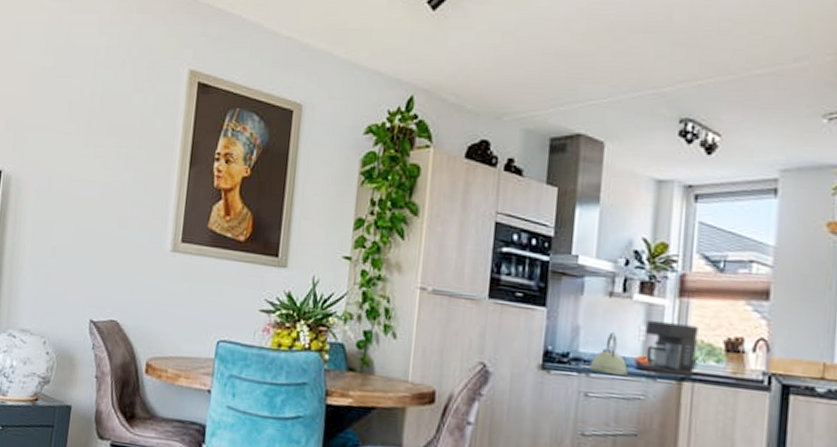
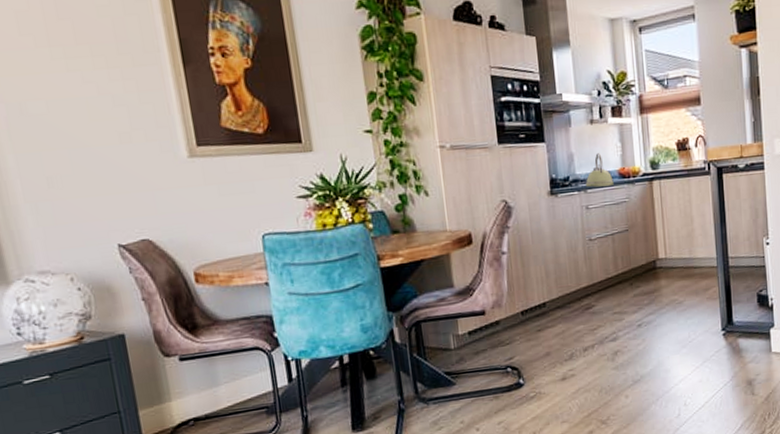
coffee maker: present [637,320,699,379] -> none [620,135,659,180]

